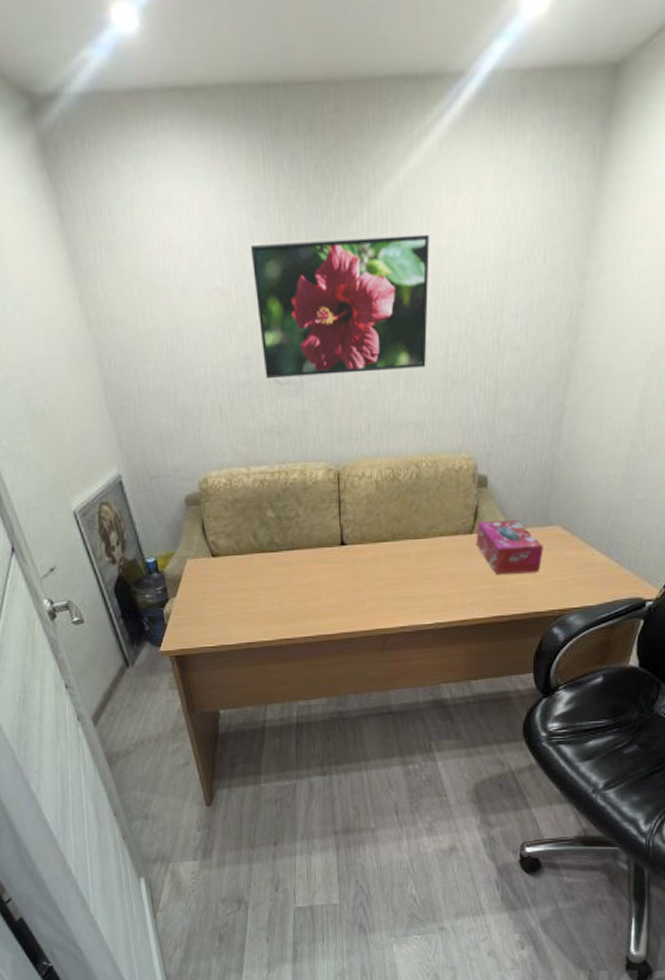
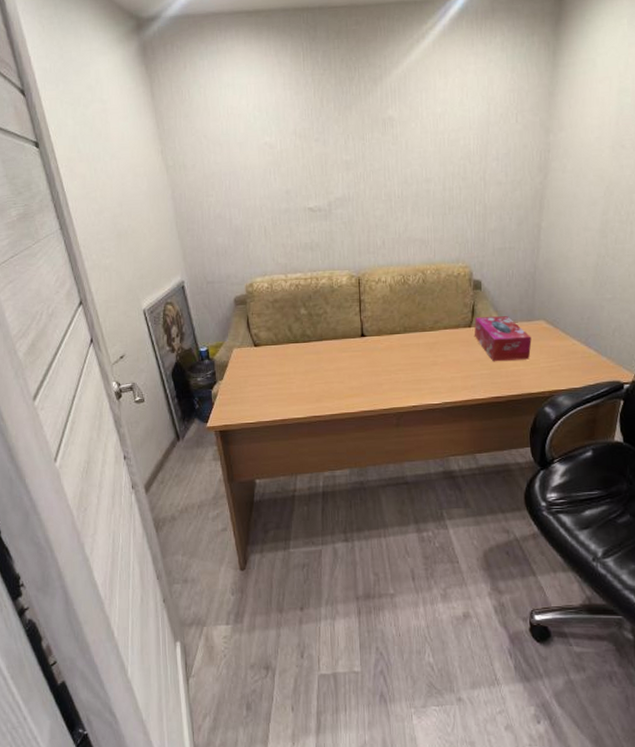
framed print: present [250,234,430,378] -> none [292,103,428,207]

